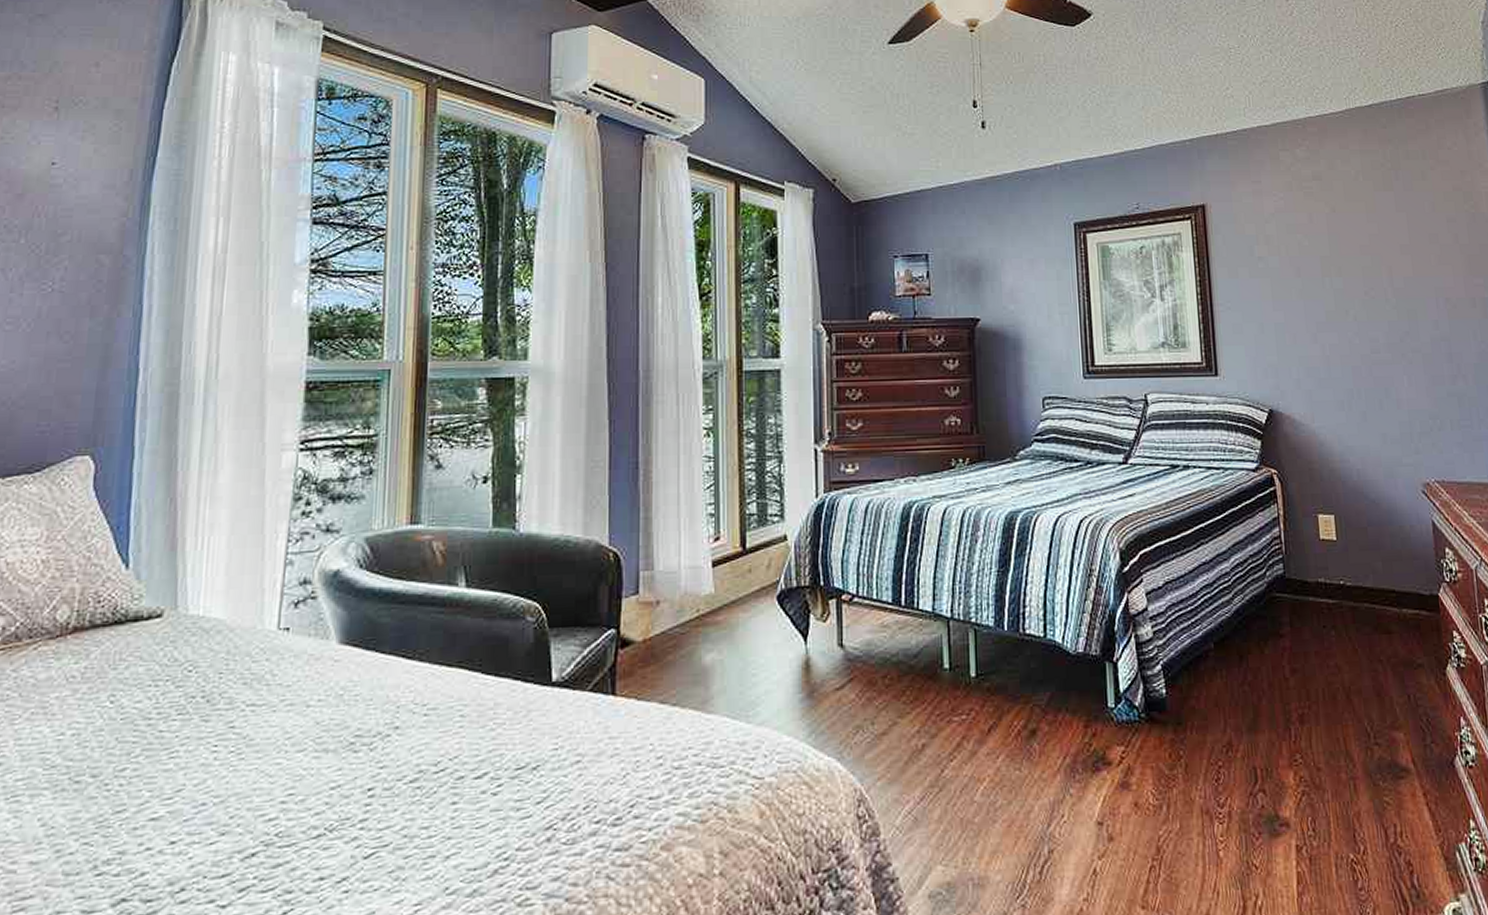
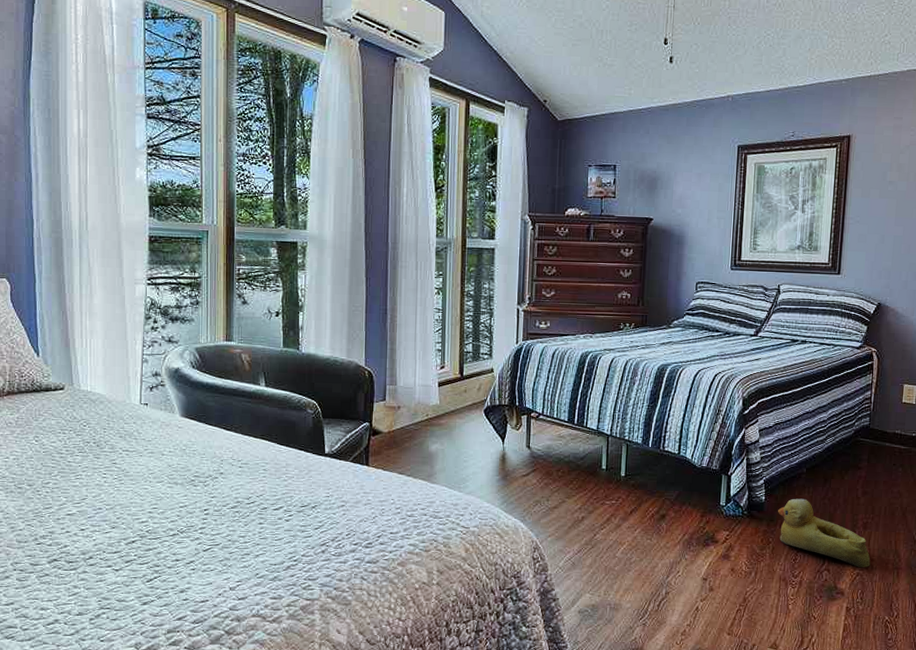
rubber duck: none [1185,686,1317,782] -> present [778,498,871,567]

